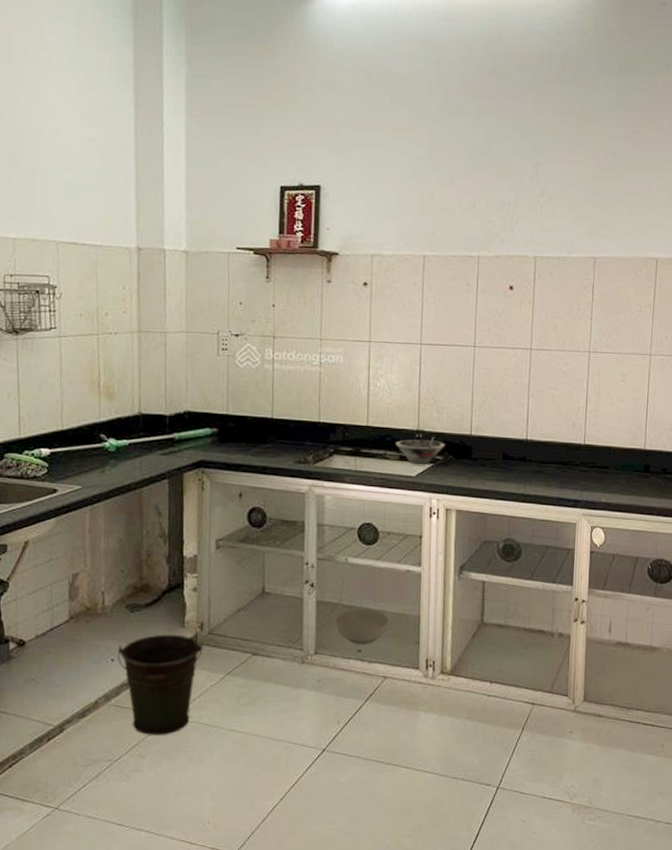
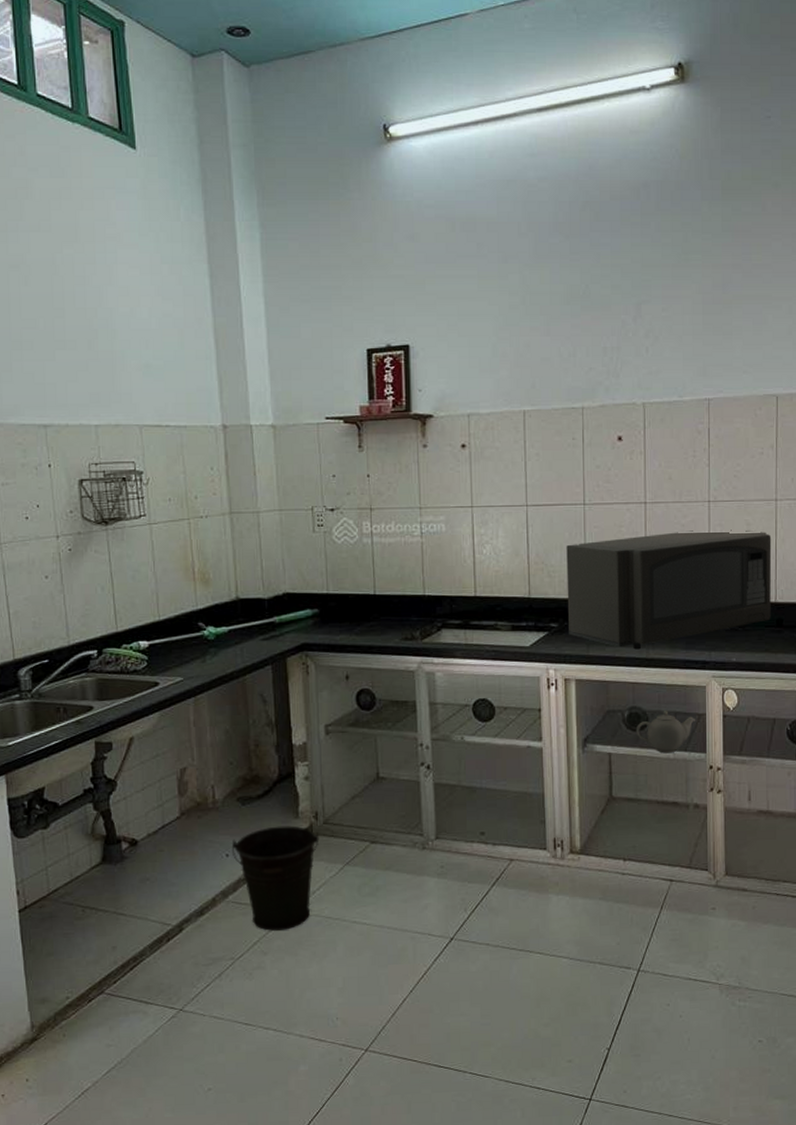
bowl: present [335,608,389,644] -> none [455,788,512,827]
bowl: present [395,429,445,464] -> none [506,596,560,633]
microwave: none [453,377,644,486] -> present [566,530,772,650]
teapot: none [509,543,566,584] -> present [635,709,696,754]

